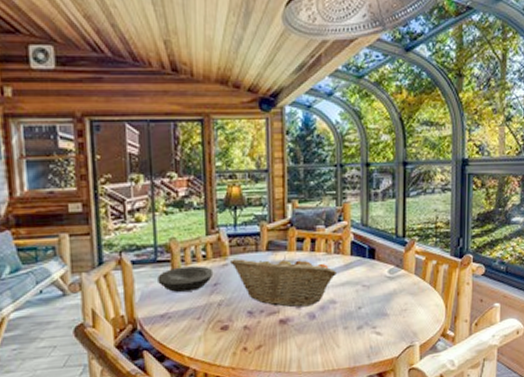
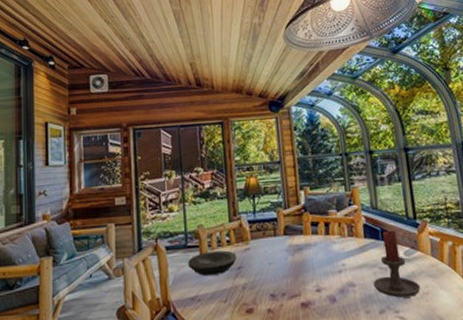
fruit basket: present [230,255,338,308] -> none [252,238,354,291]
candle holder: none [354,248,400,315] -> present [373,230,421,298]

